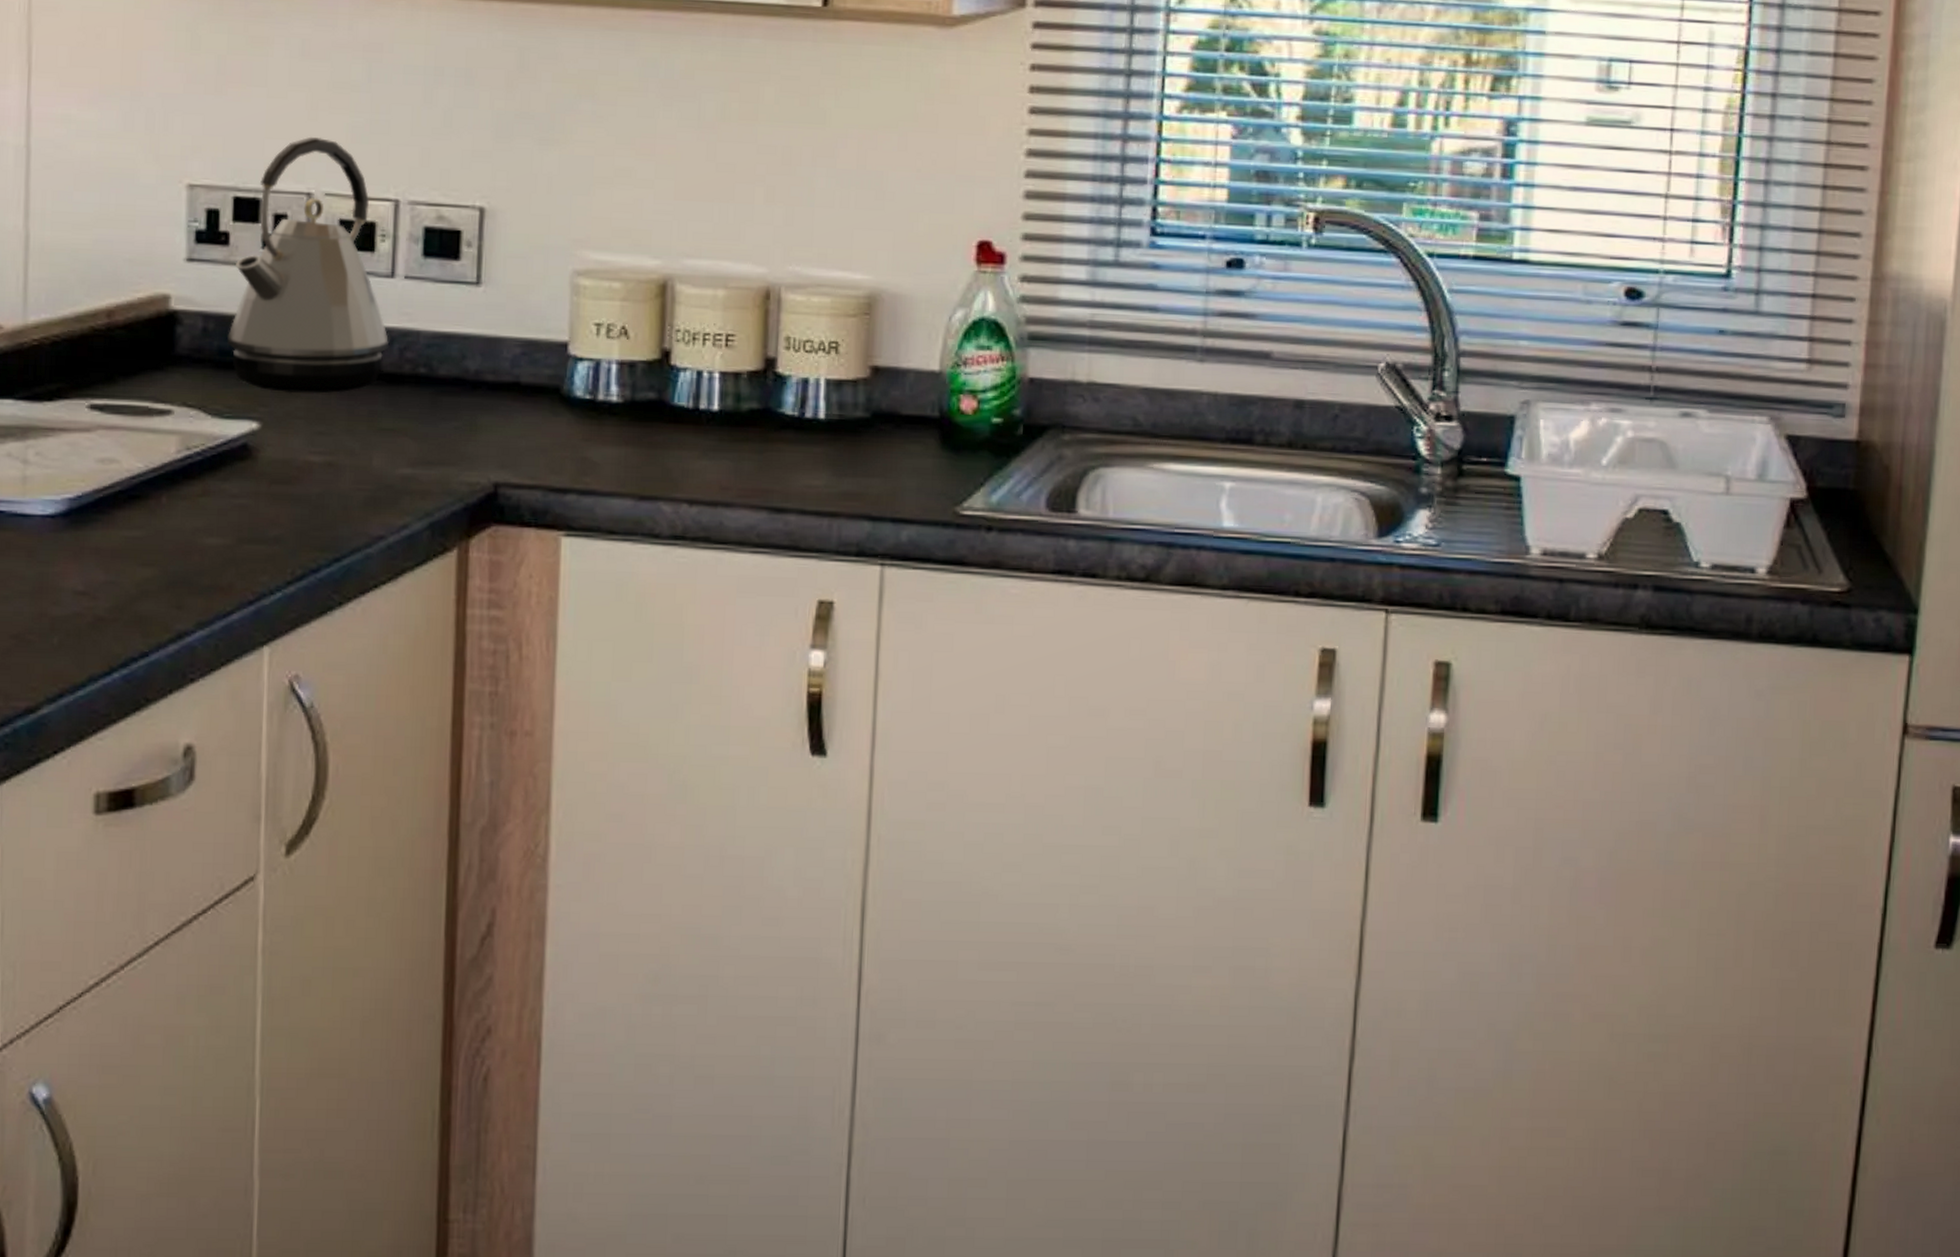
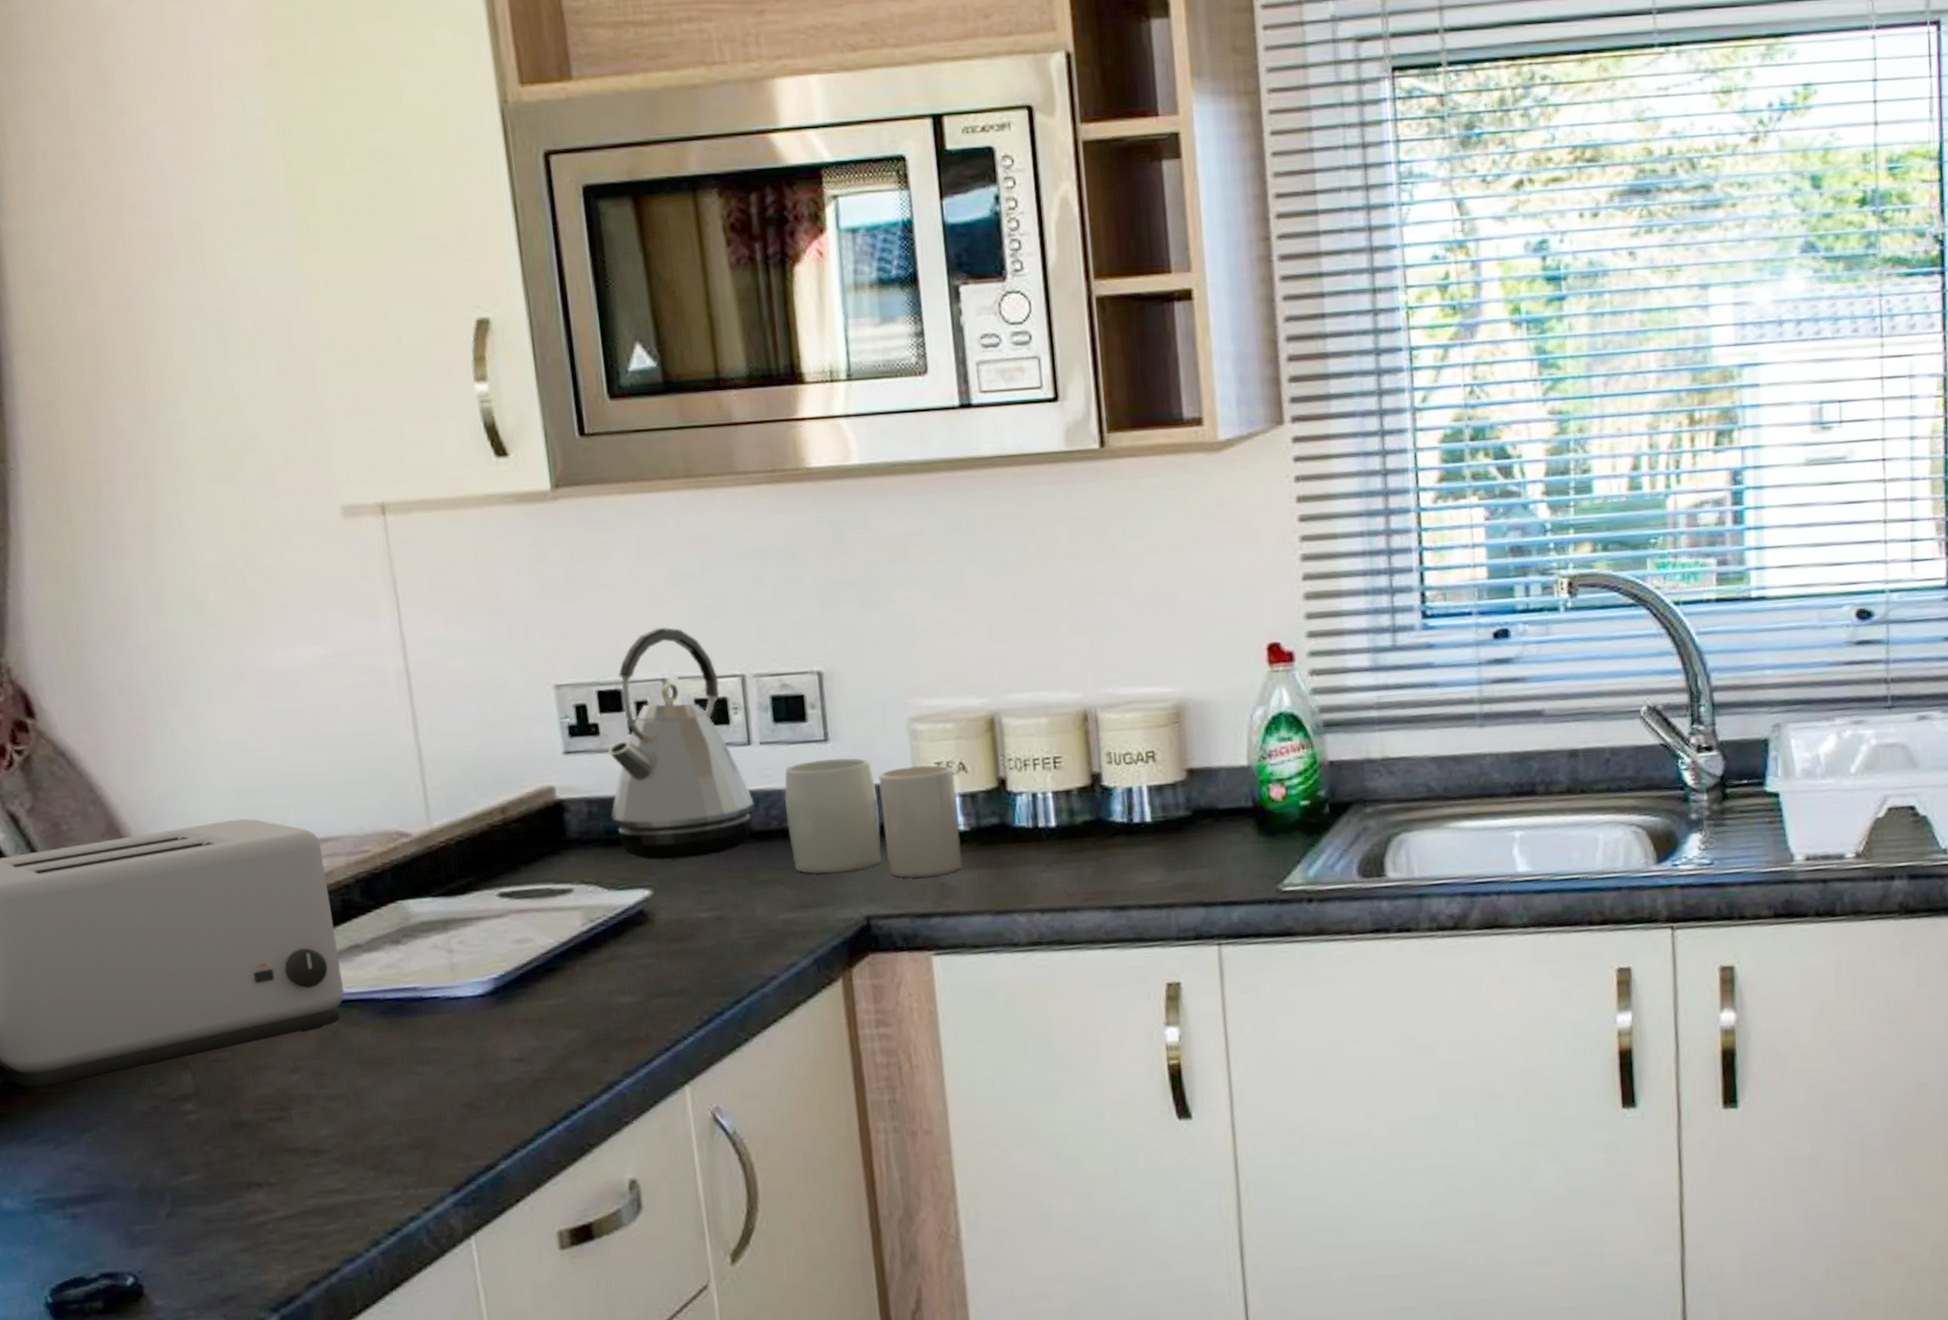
mug: none [421,303,526,431] -> present [784,757,882,874]
mug: none [526,323,614,448] -> present [879,765,963,878]

